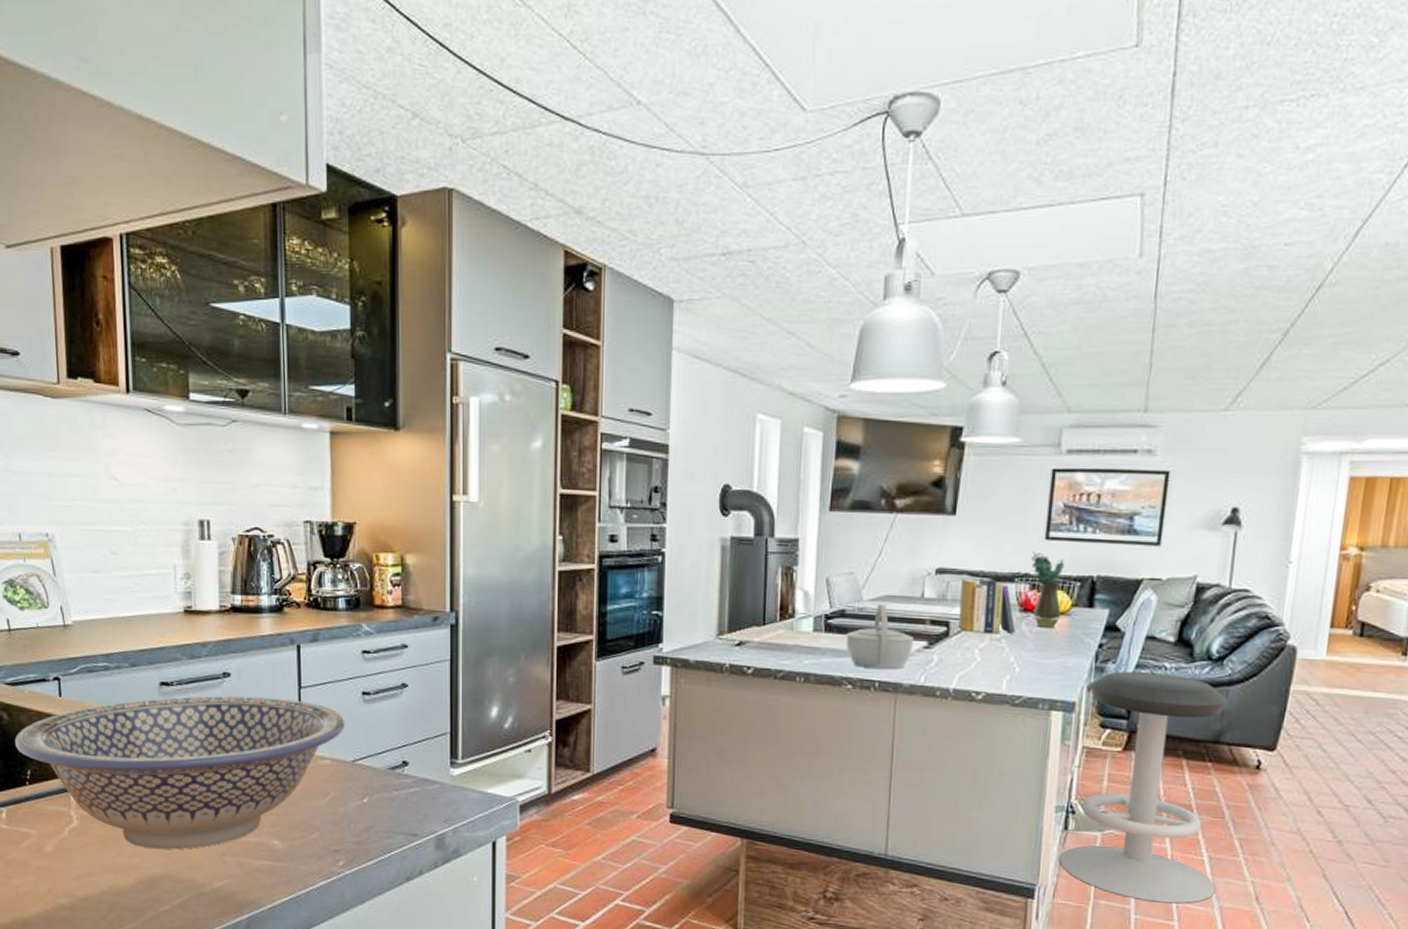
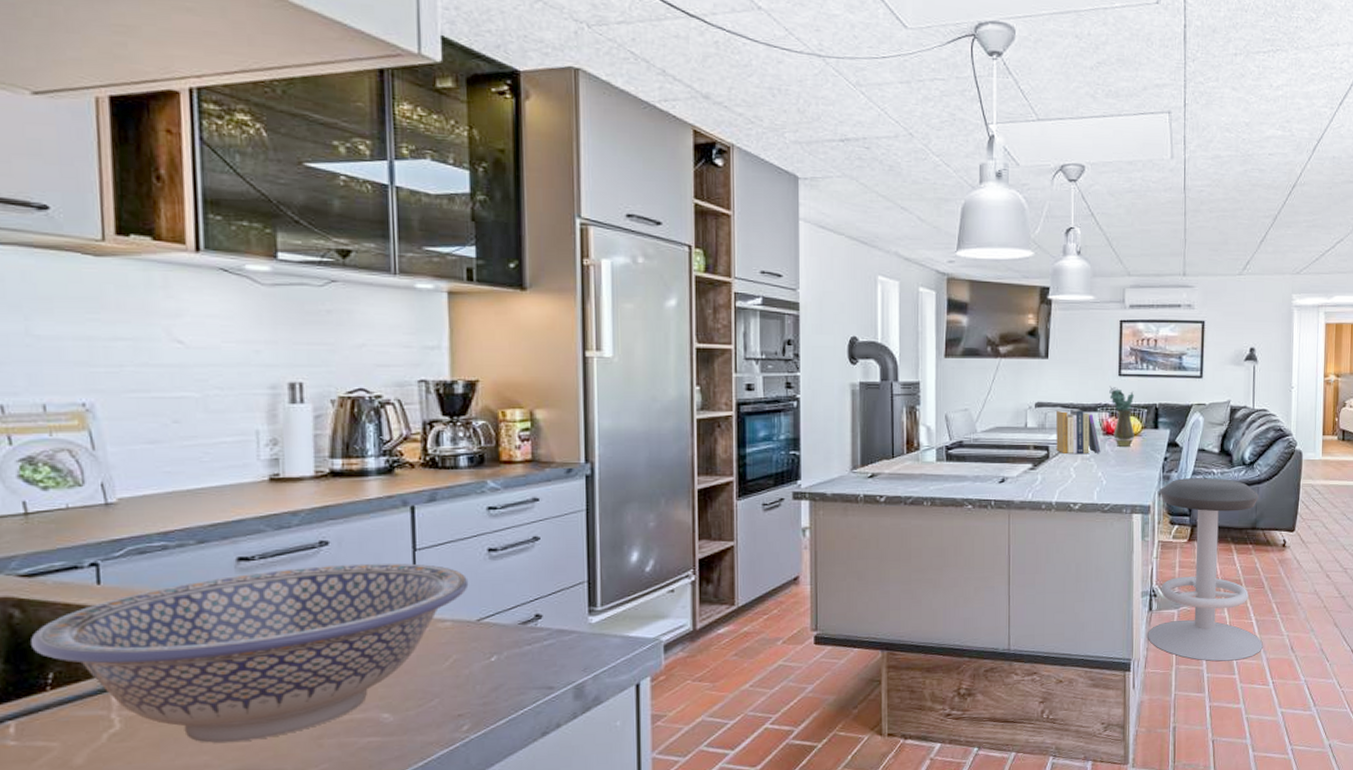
teapot: present [845,604,915,670] -> none [964,435,1022,490]

